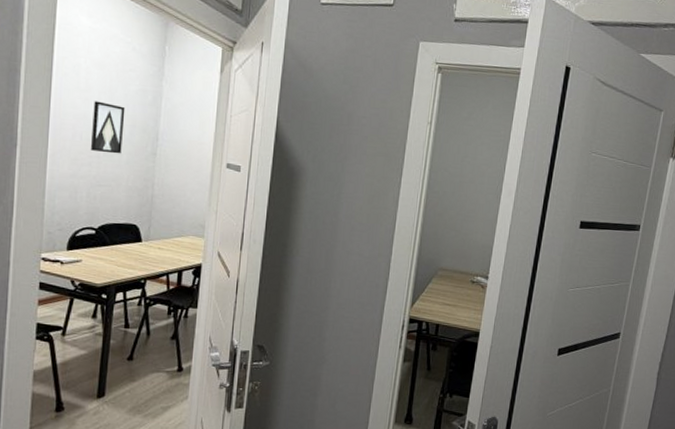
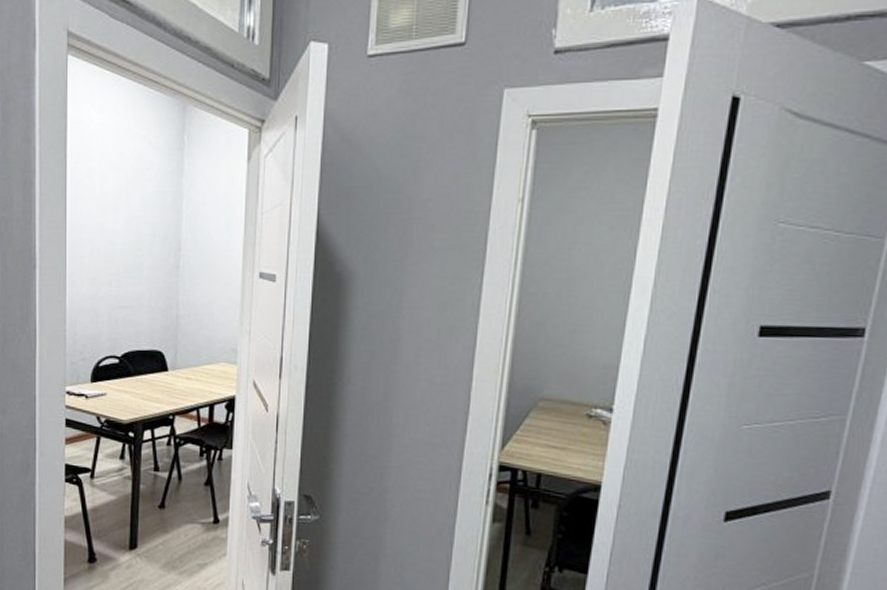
wall art: present [91,101,125,154] -> none [110,209,144,269]

